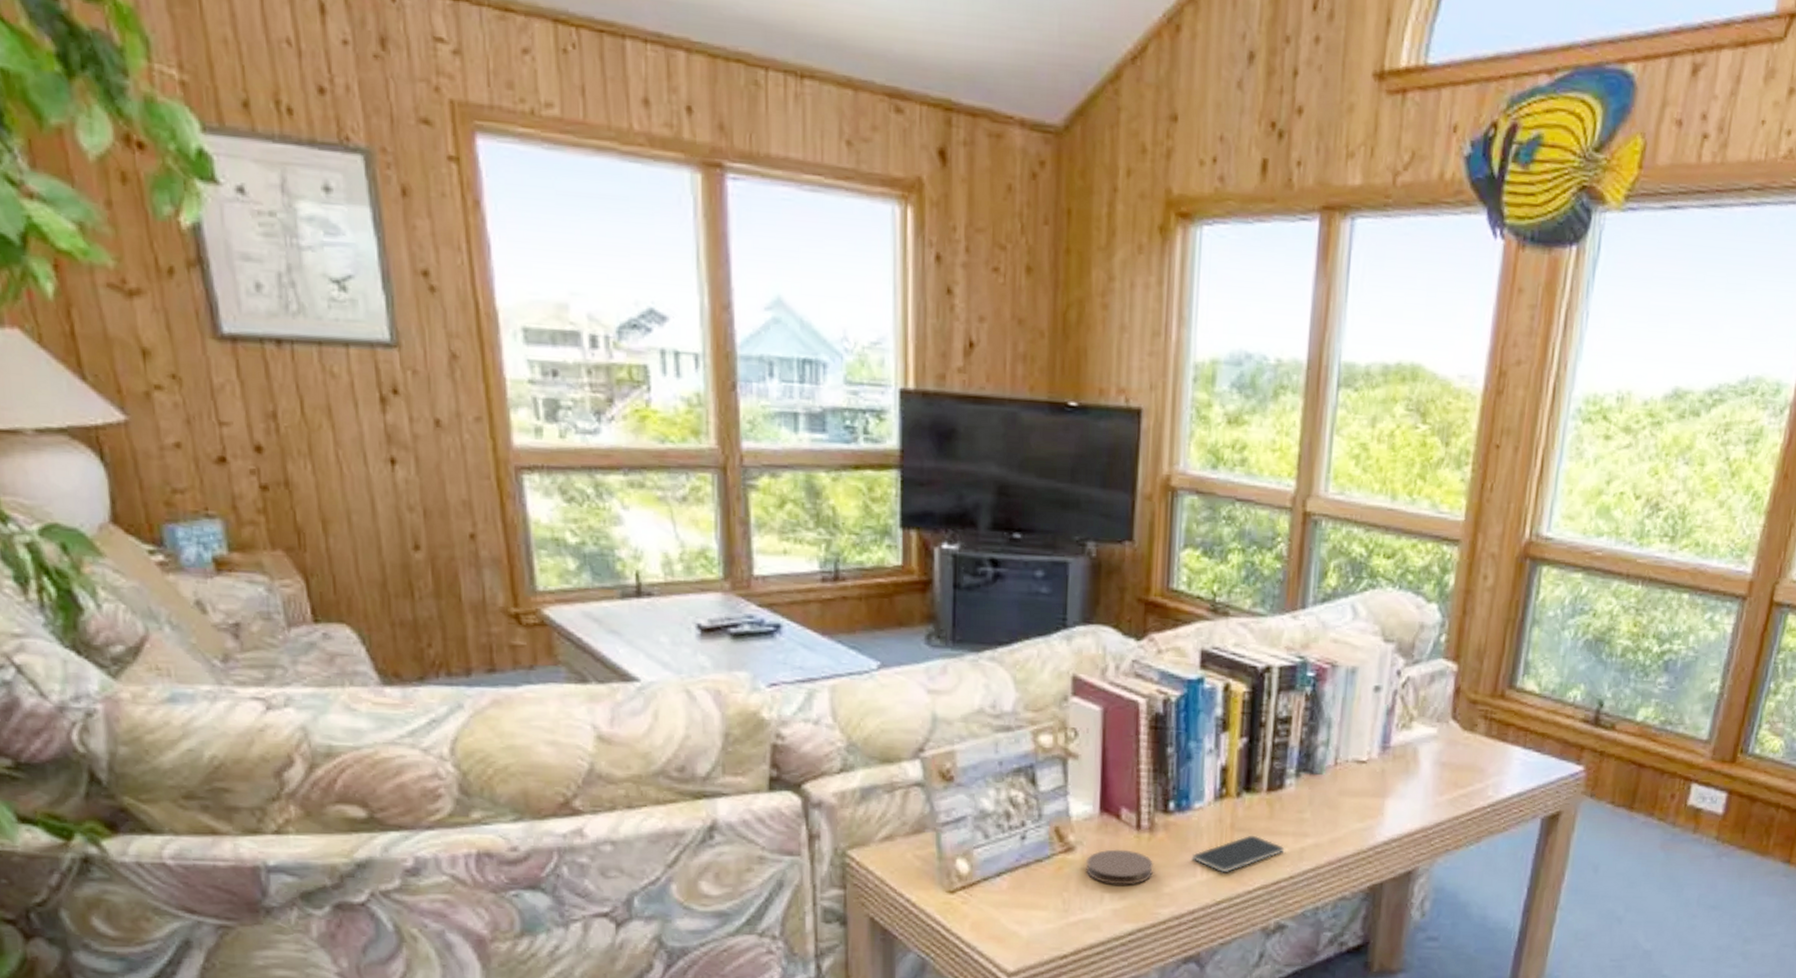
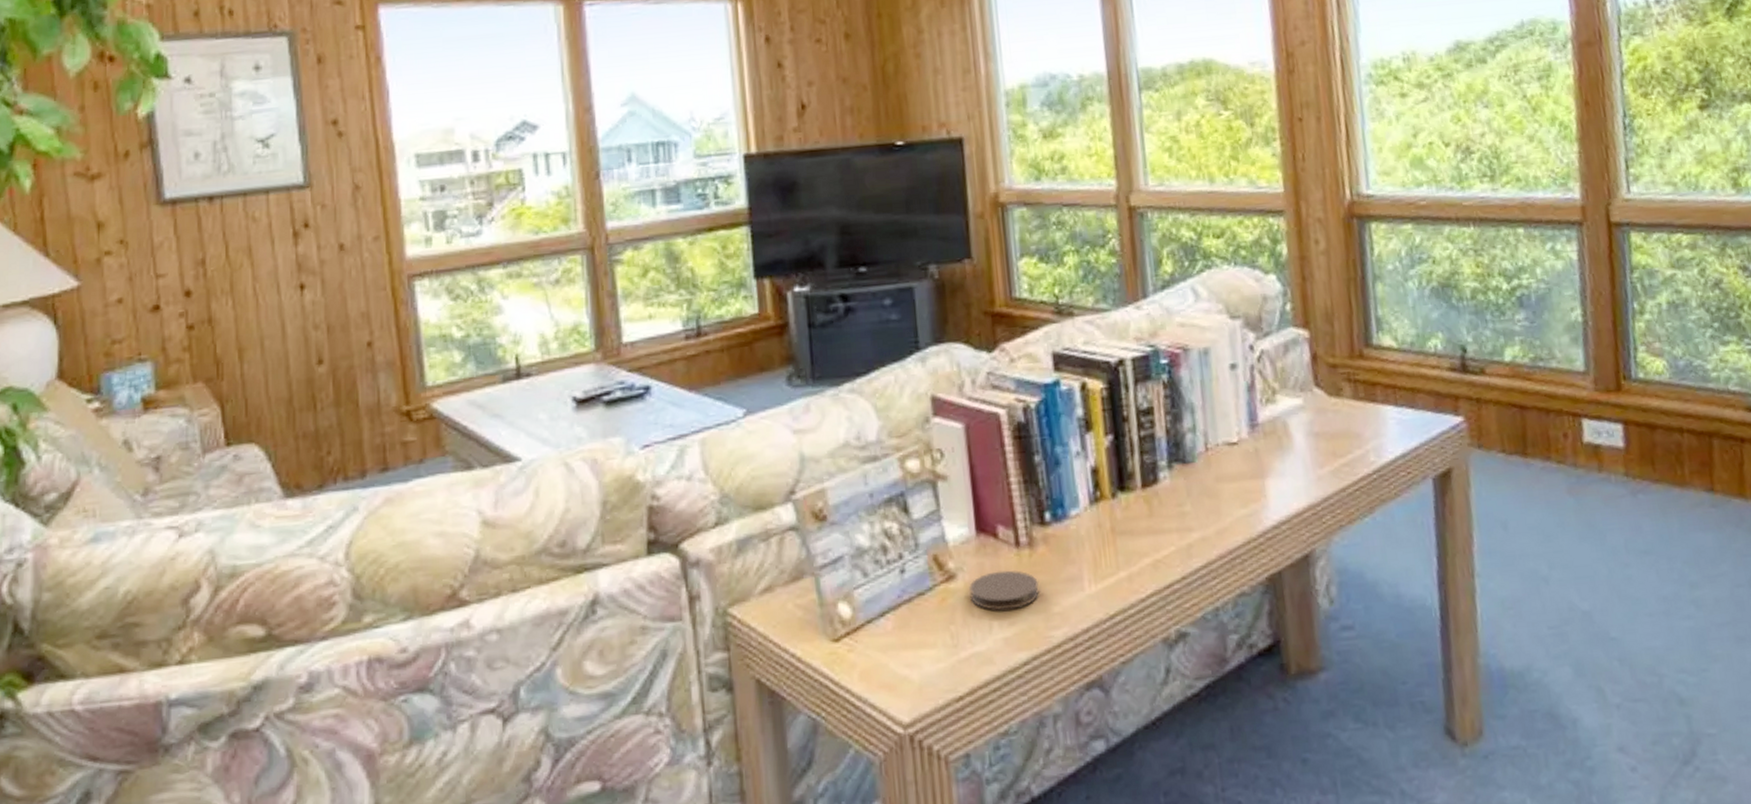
smartphone: present [1193,835,1285,873] -> none [1077,536,1172,583]

